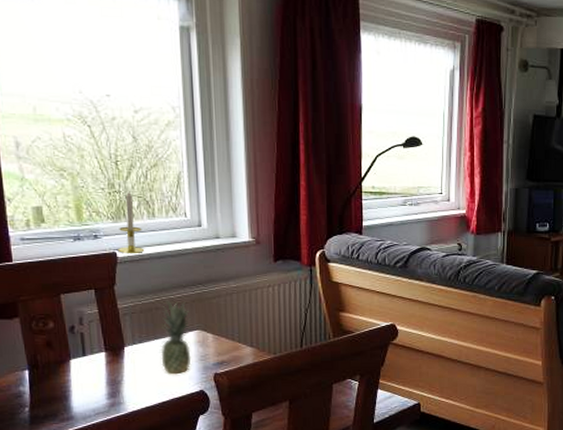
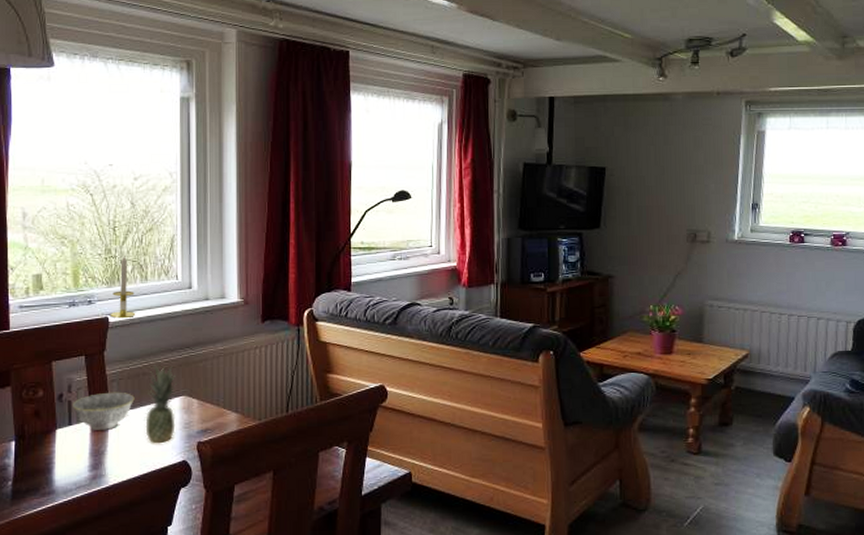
bowl: none [84,325,149,361] -> present [72,392,135,430]

